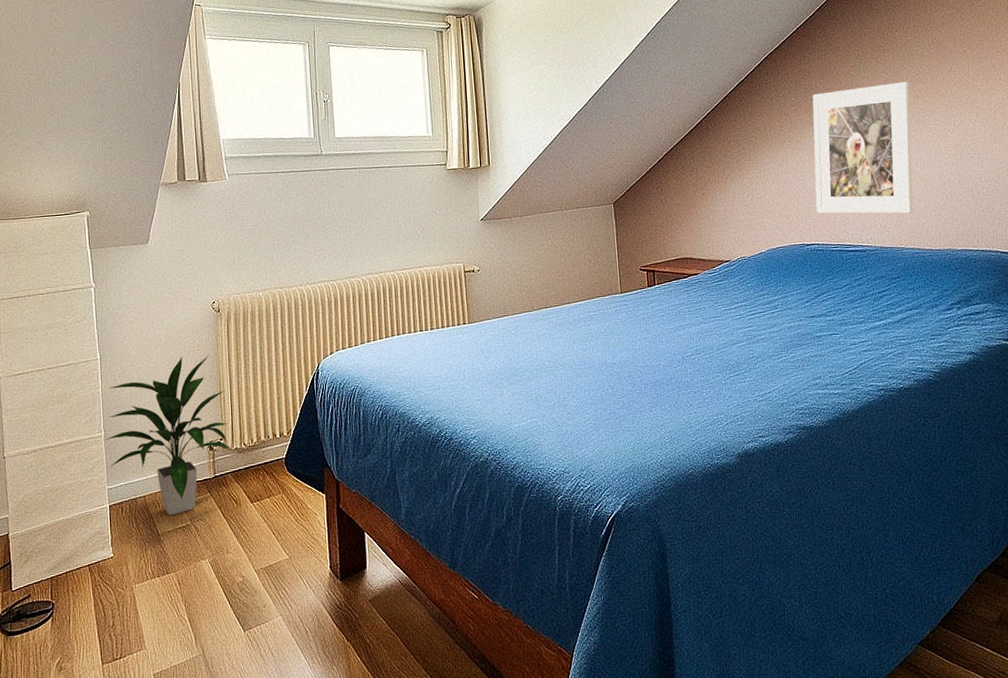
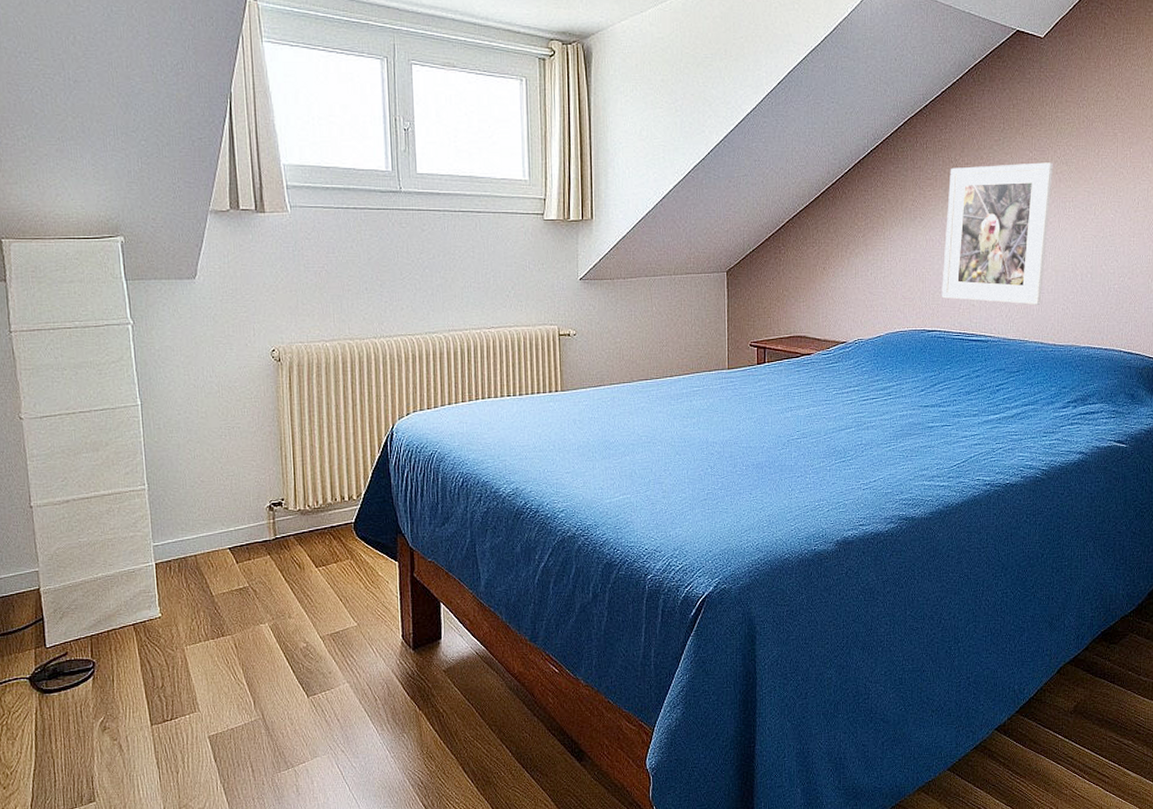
indoor plant: present [104,355,233,516] -> none [147,408,296,577]

